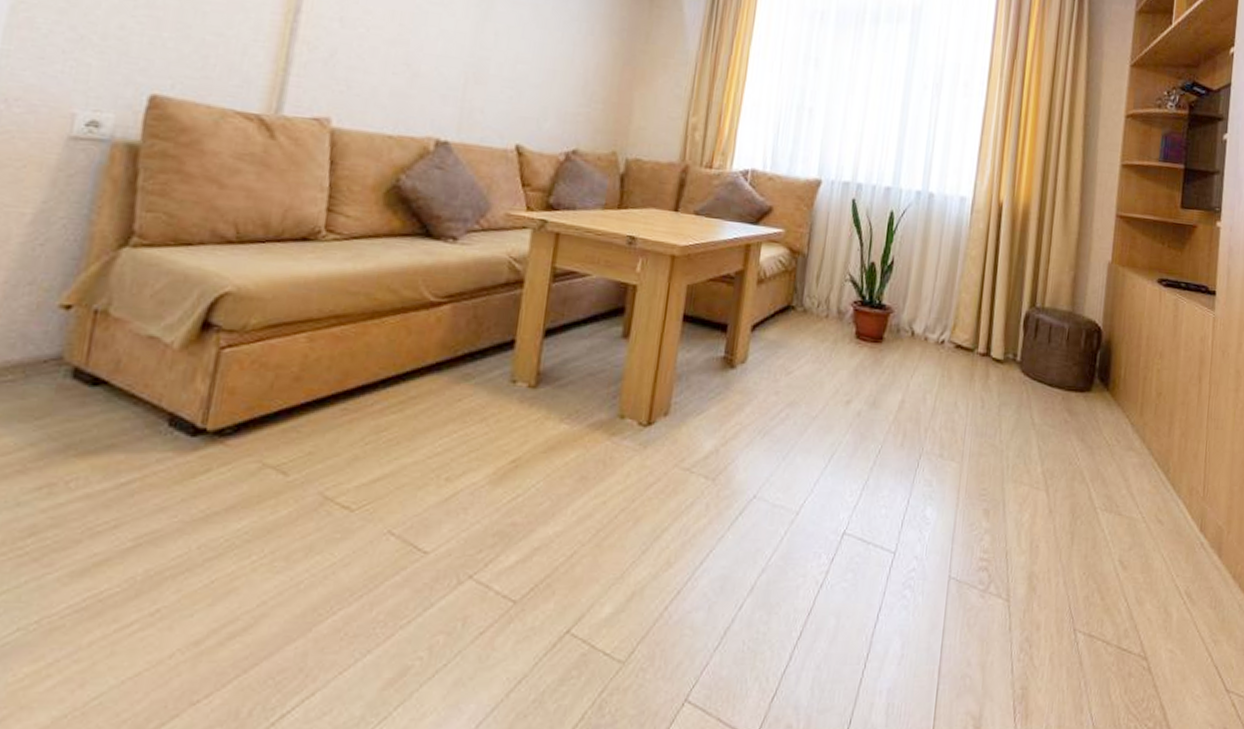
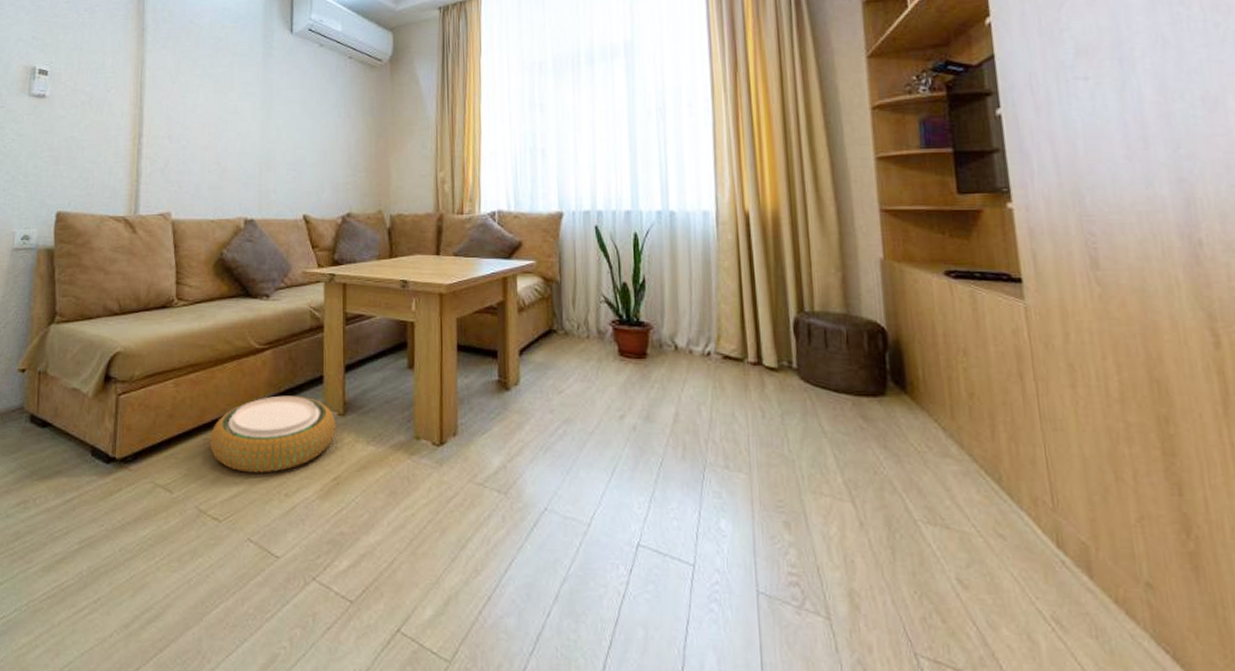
woven basket: none [349,360,524,453] -> present [210,395,336,473]

